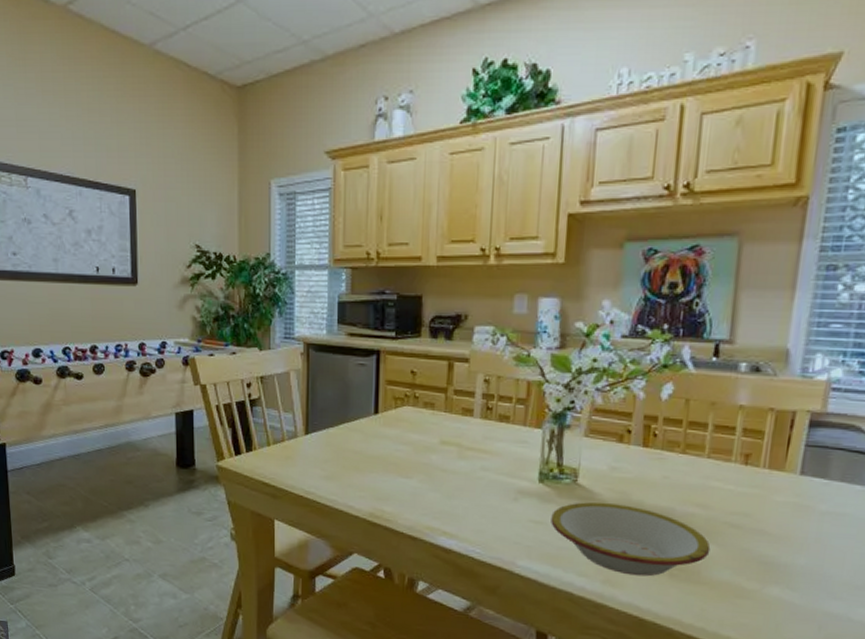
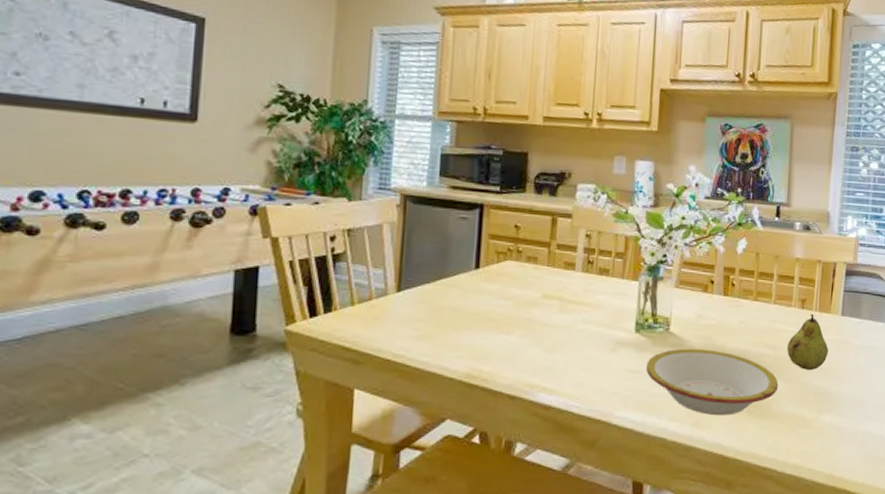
fruit: none [723,470,780,536] -> present [787,313,829,371]

